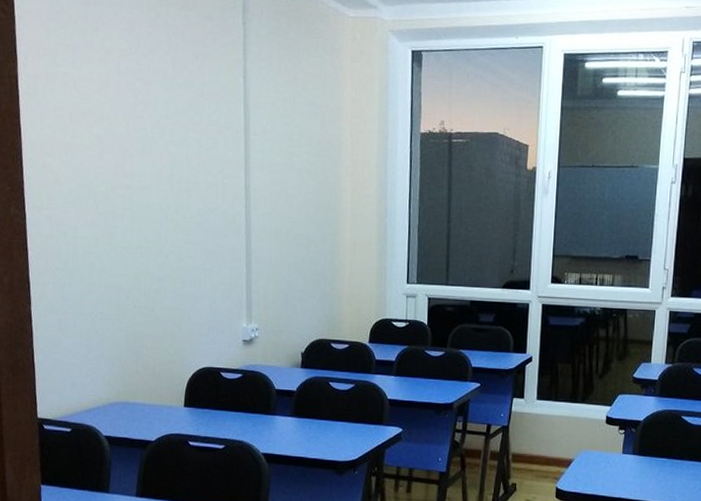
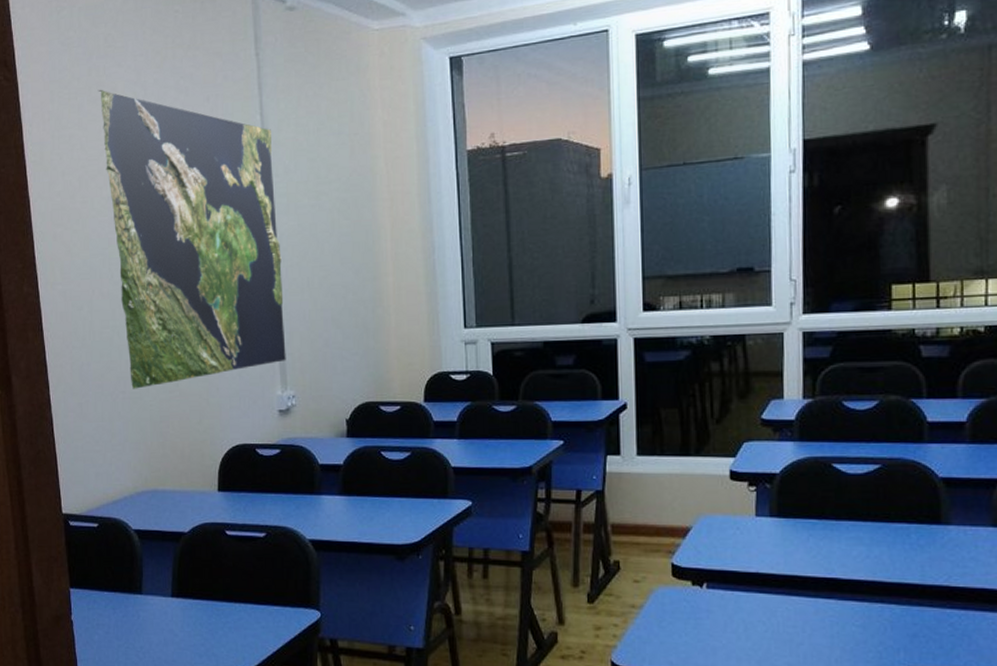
world map: none [94,34,254,311] -> present [99,89,286,389]

